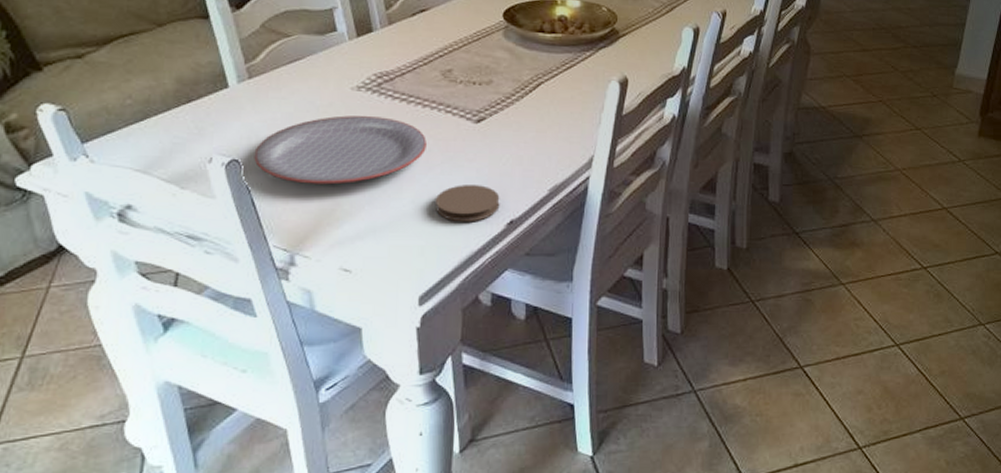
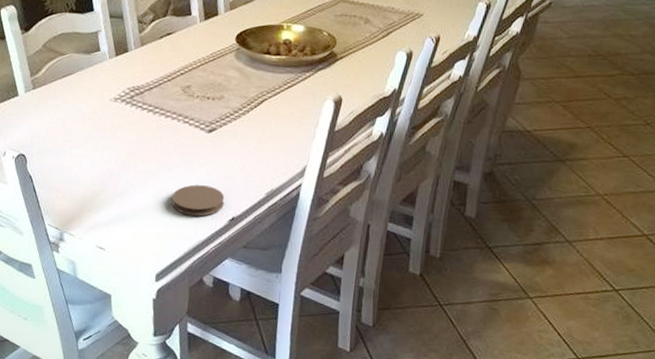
plate: present [254,115,428,185] -> none [35,122,168,178]

